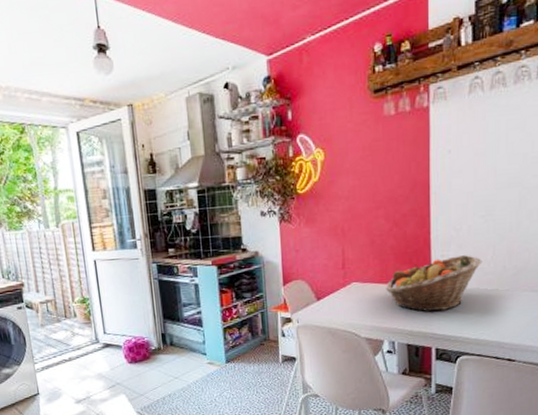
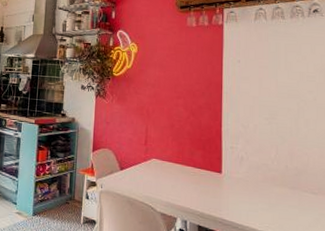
fruit basket: present [386,255,483,312] -> none [181,149,267,198]

